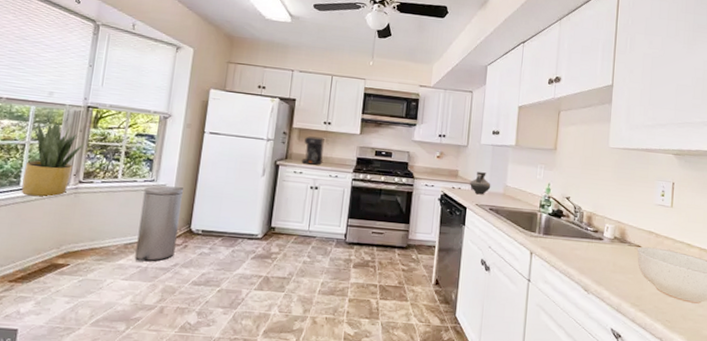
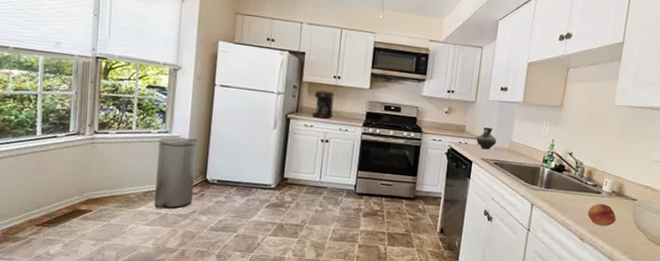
planter: present [21,120,84,197] -> none [38,70,96,147]
fruit: none [590,251,621,276] -> present [587,203,616,227]

